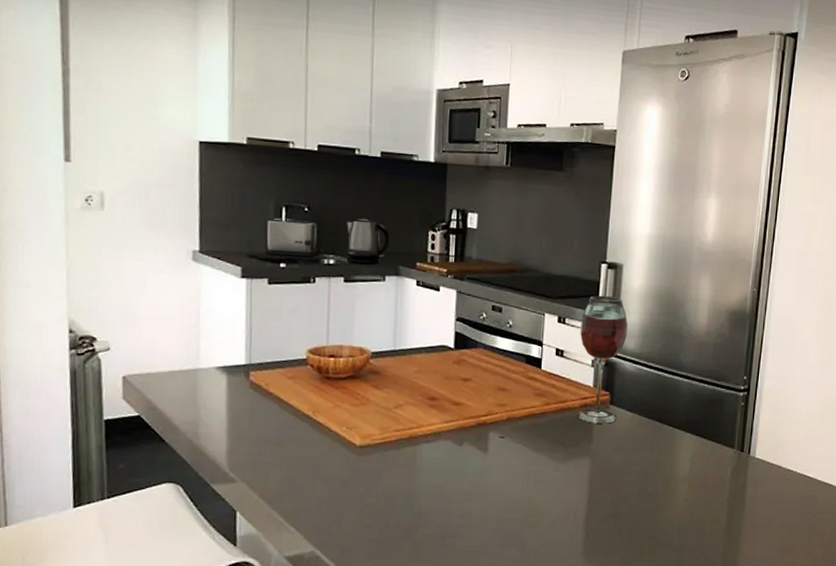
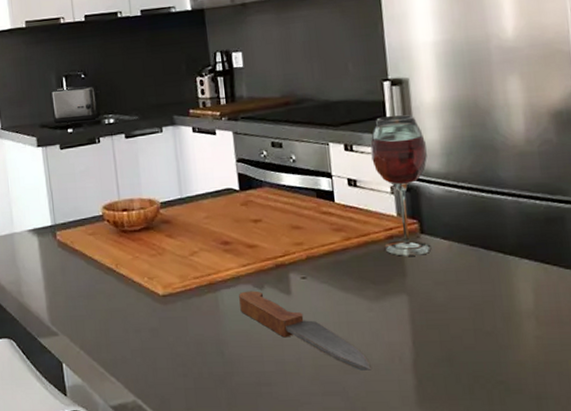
kettle: present [346,218,390,265] -> none [119,74,162,120]
kitchen knife: none [437,446,549,525] -> present [239,290,371,371]

